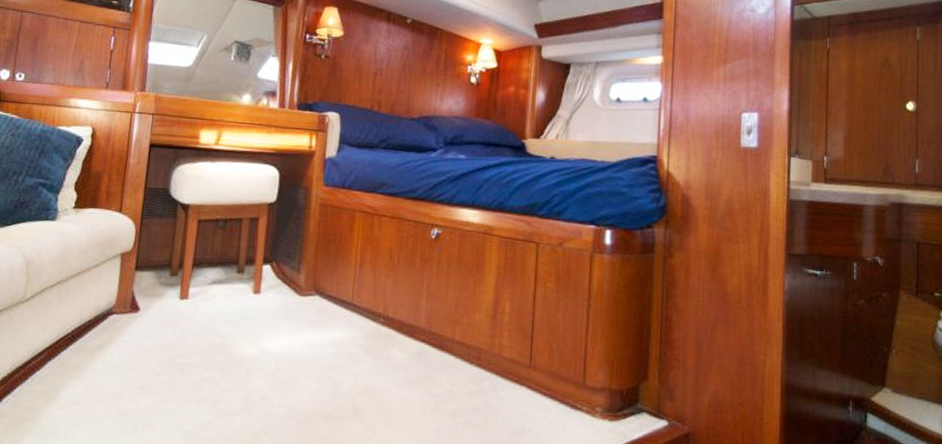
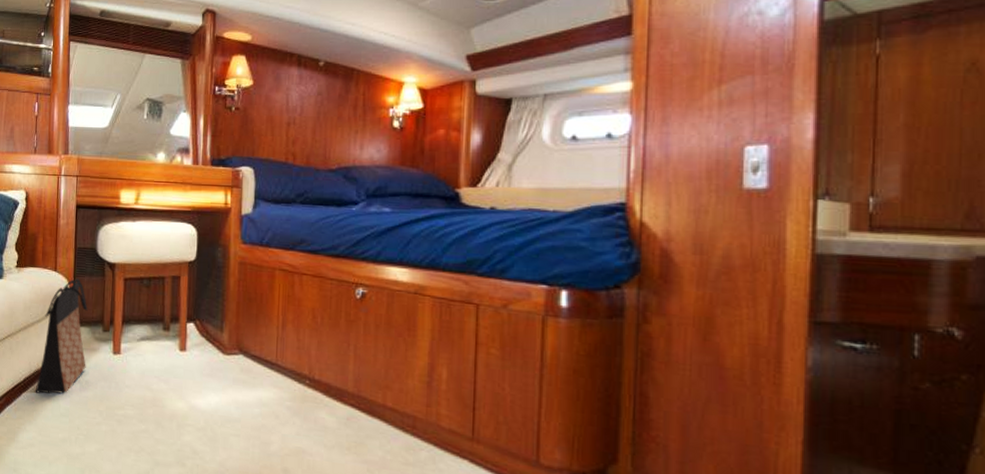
bag: none [84,220,155,345] -> present [35,278,88,394]

